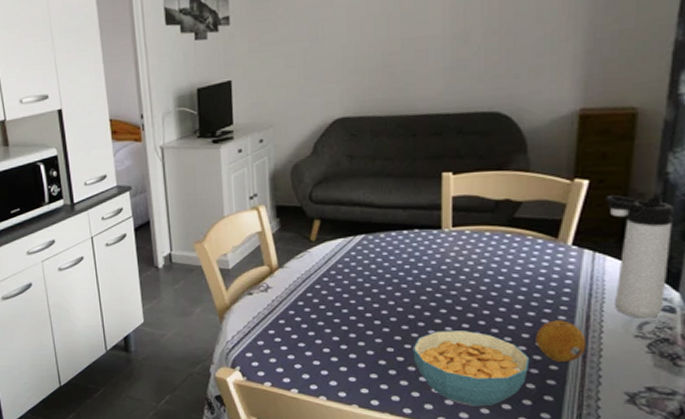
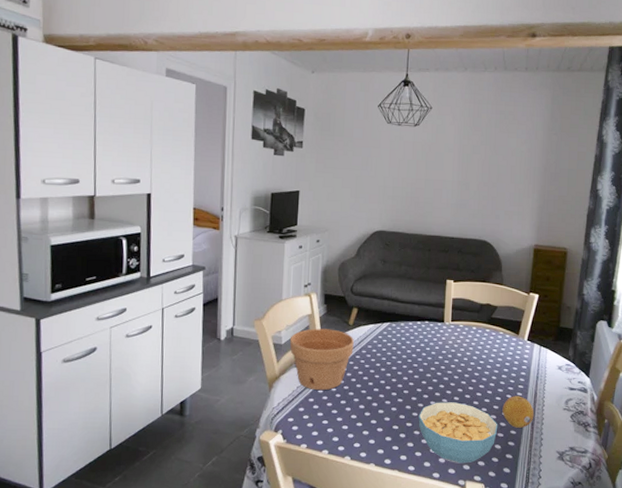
flower pot: none [238,247,319,321] -> present [289,328,354,391]
thermos bottle: present [605,195,674,318] -> none [548,307,587,396]

